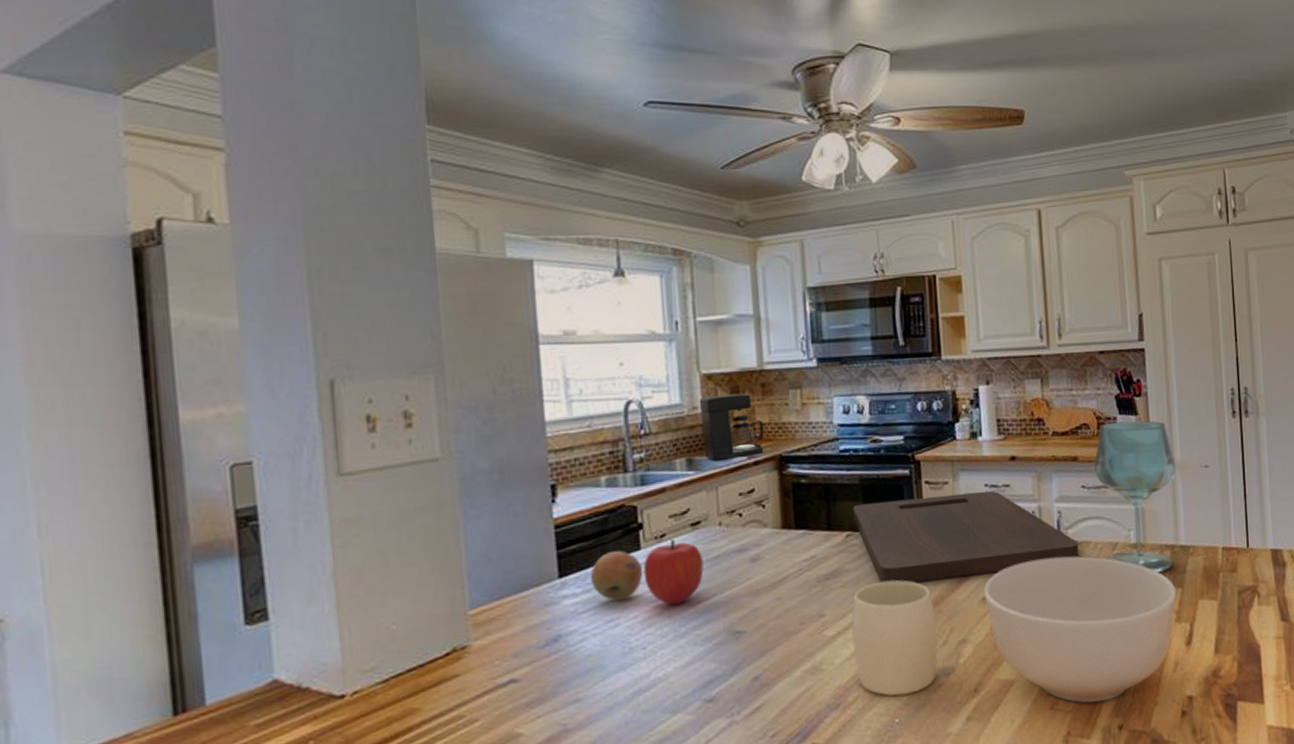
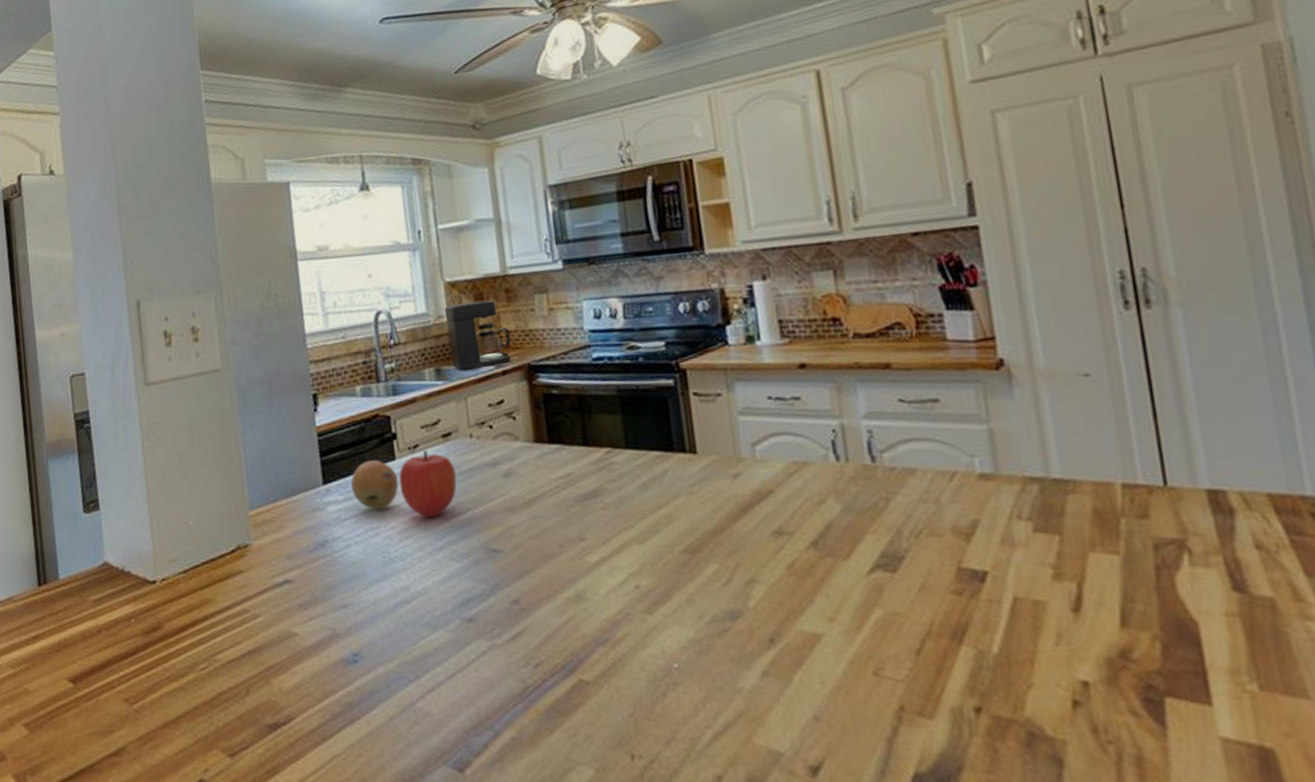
mug: present [851,580,938,696] -> none [615,504,721,637]
cutting board: present [853,490,1079,583] -> none [611,404,902,509]
bowl: present [983,556,1177,703] -> none [773,486,1052,674]
wine glass: present [1094,420,1177,573] -> none [914,316,1043,513]

